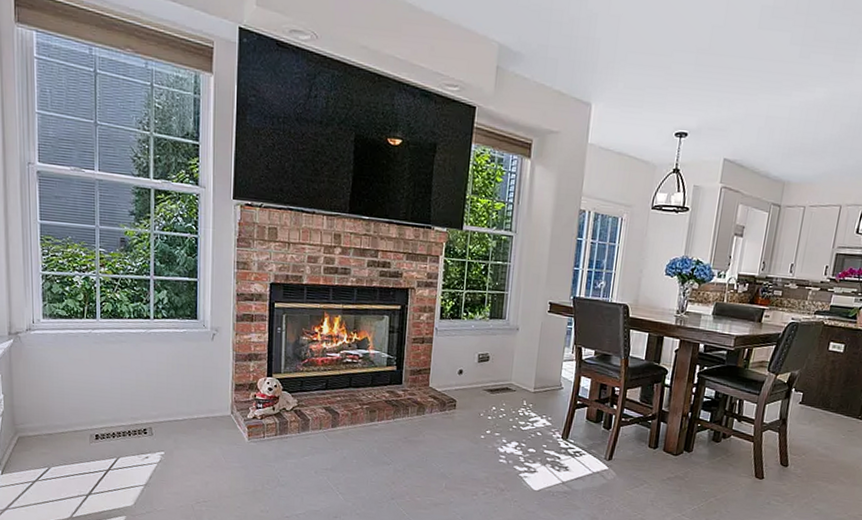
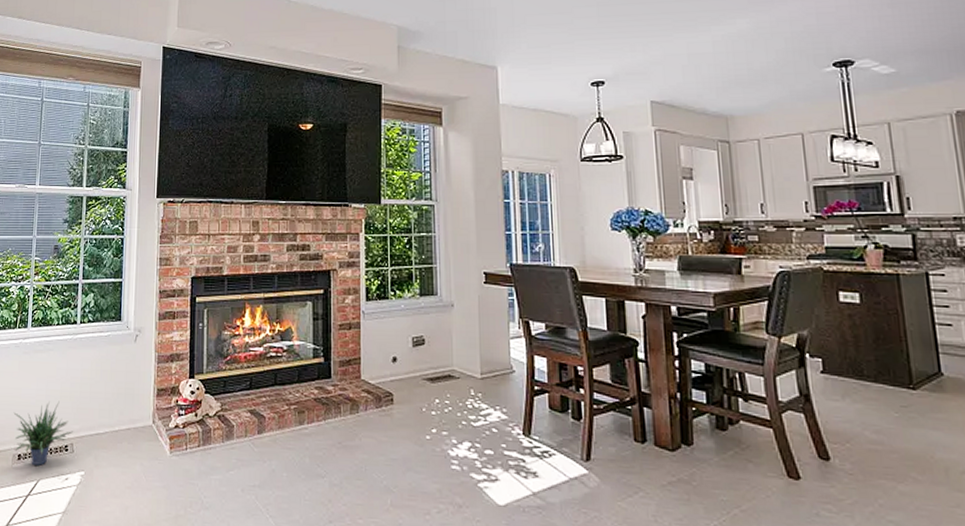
potted plant: none [87,389,152,446] -> present [13,401,74,466]

